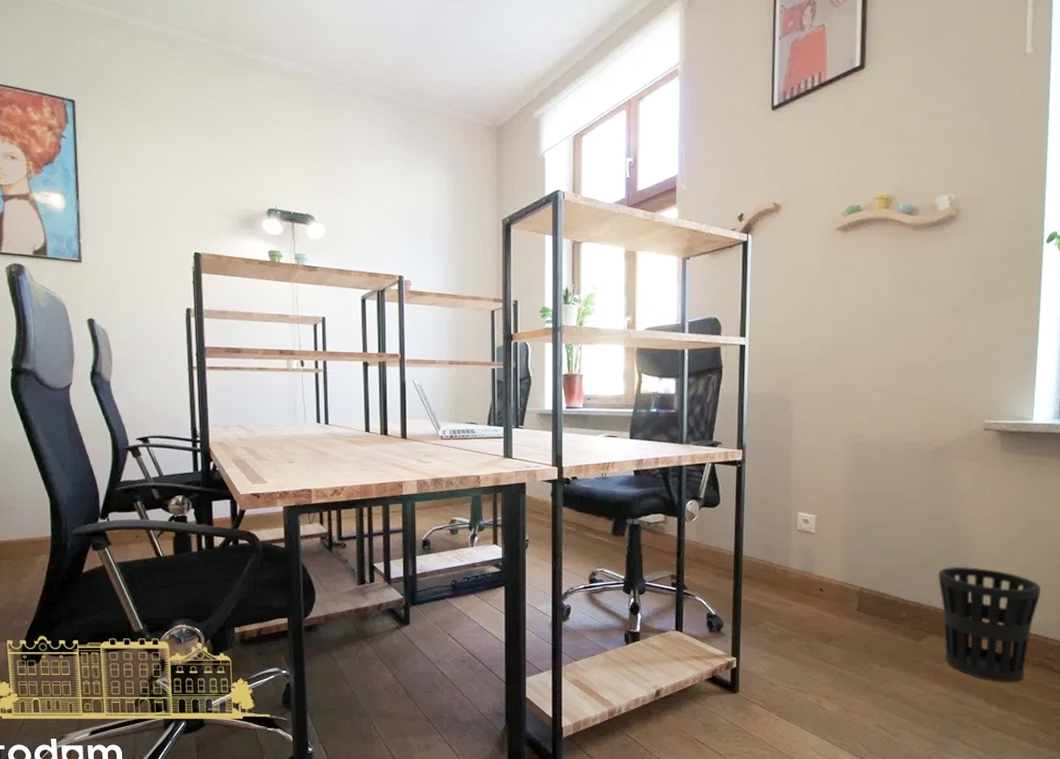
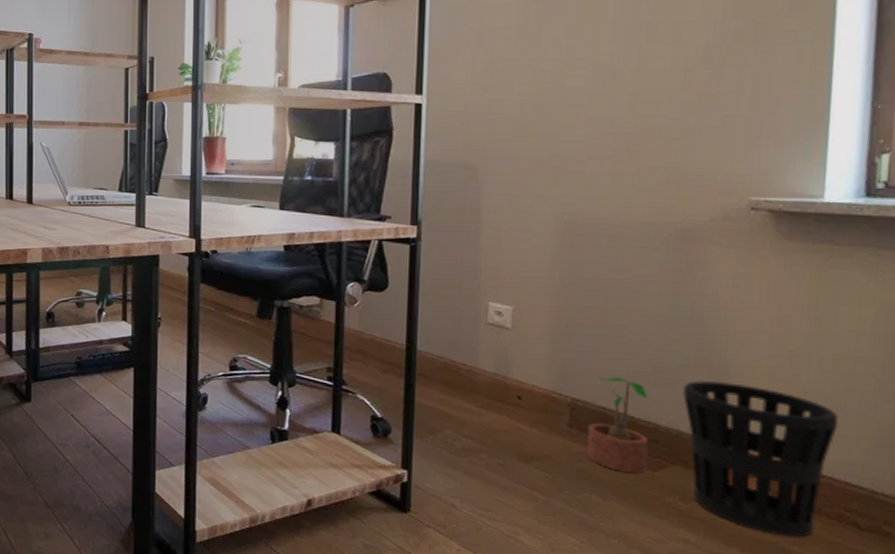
potted plant: none [871,568,915,644] -> present [587,376,650,474]

